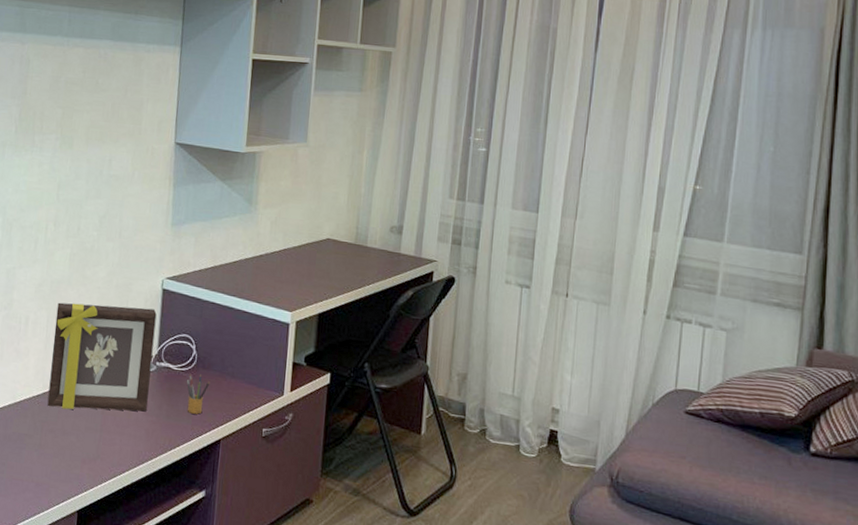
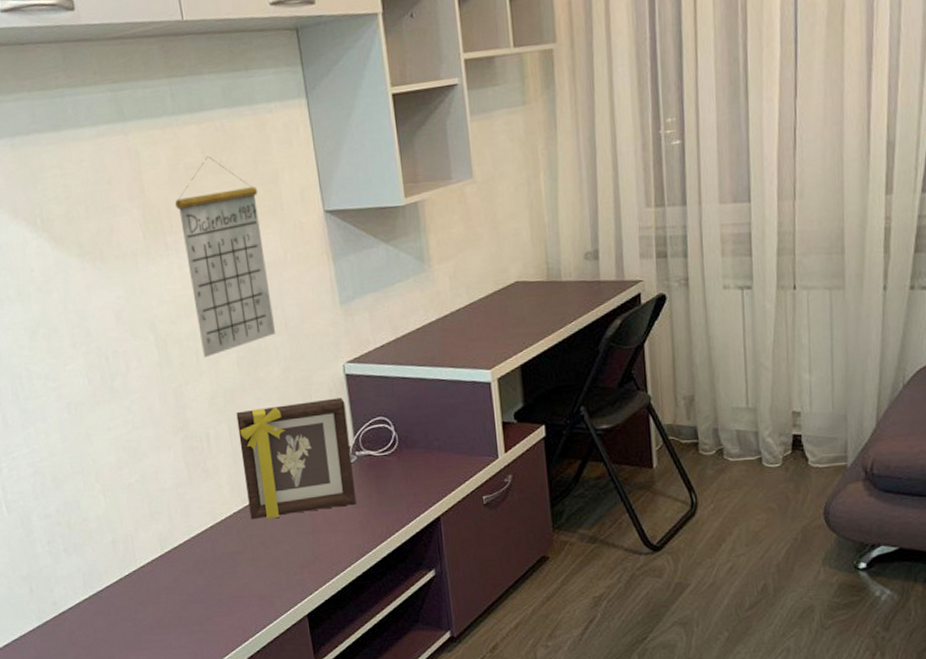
calendar: none [41,76,123,248] -> present [174,156,276,358]
pencil box: present [186,374,210,414] -> none [391,454,418,496]

